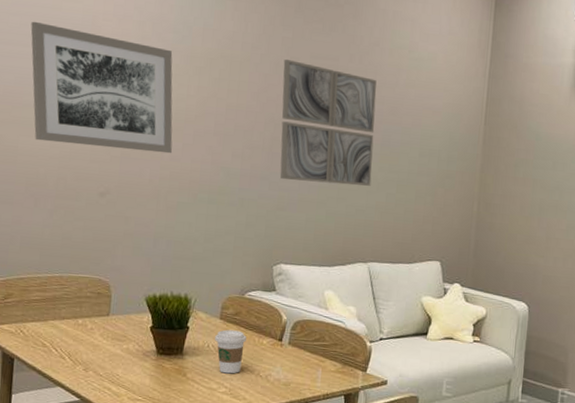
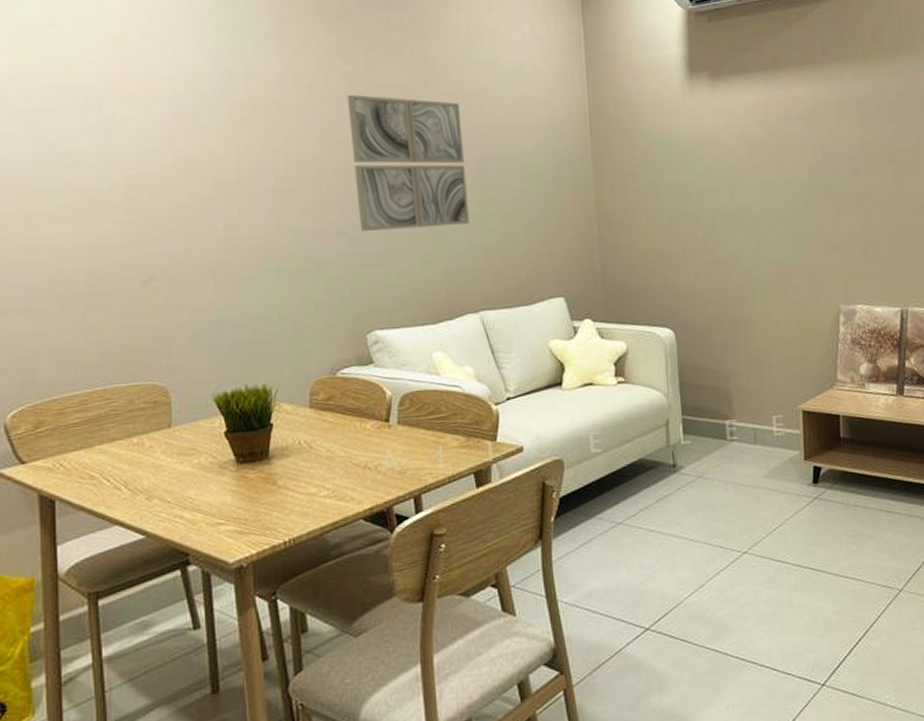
wall art: present [30,21,173,154] -> none [35,93,227,232]
coffee cup: present [215,329,246,374] -> none [306,418,345,473]

